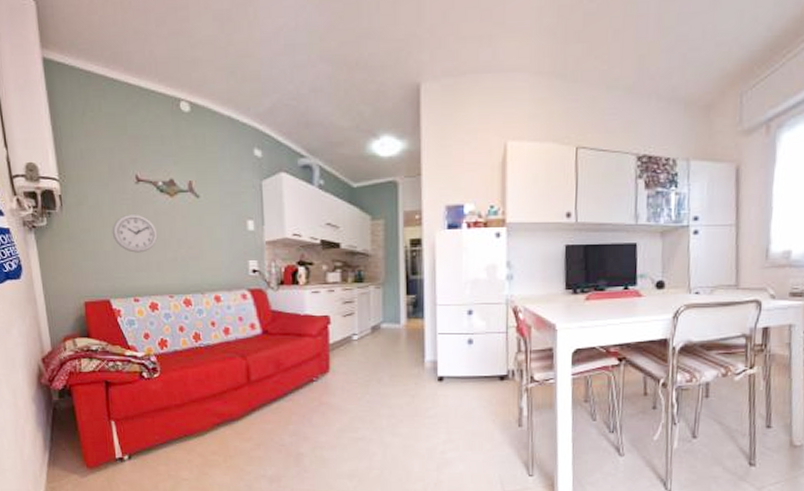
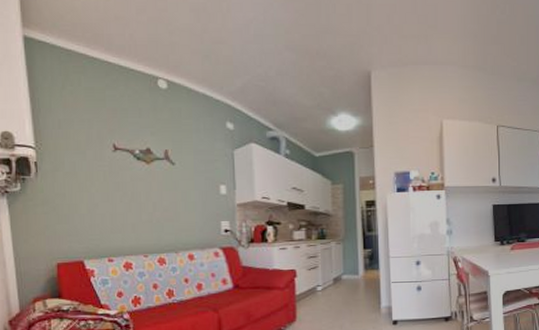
wall clock: present [112,213,158,253] -> none [87,179,134,216]

